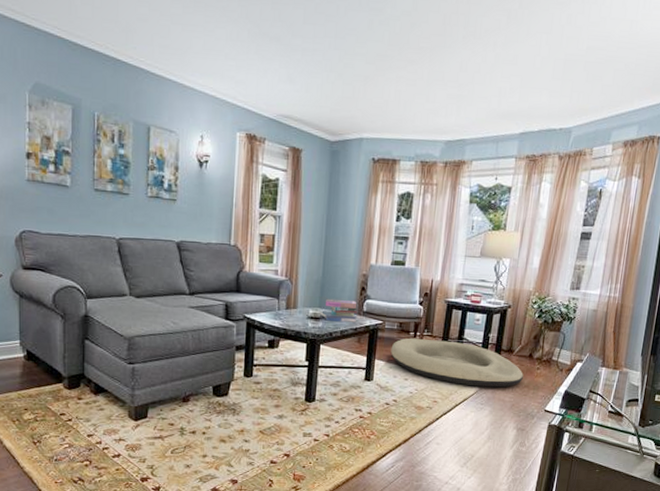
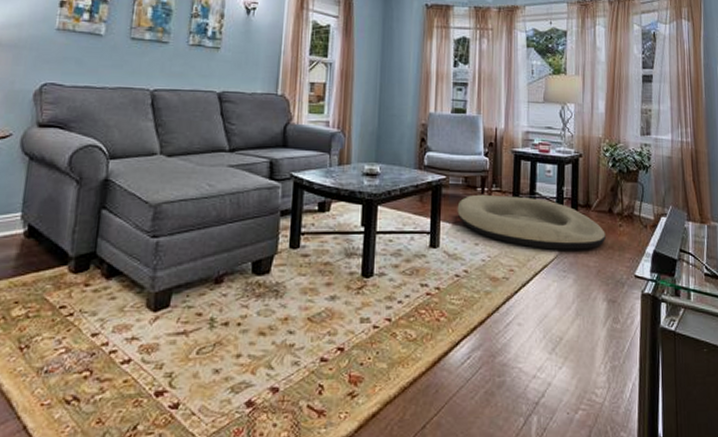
books: present [320,298,358,322] -> none [377,151,418,178]

